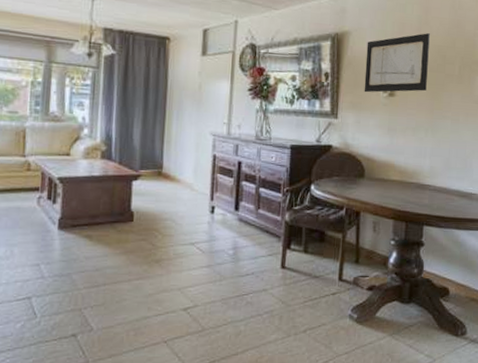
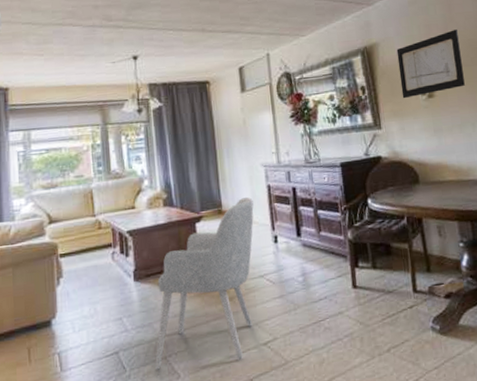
armchair: none [67,163,196,320] -> present [154,197,254,370]

